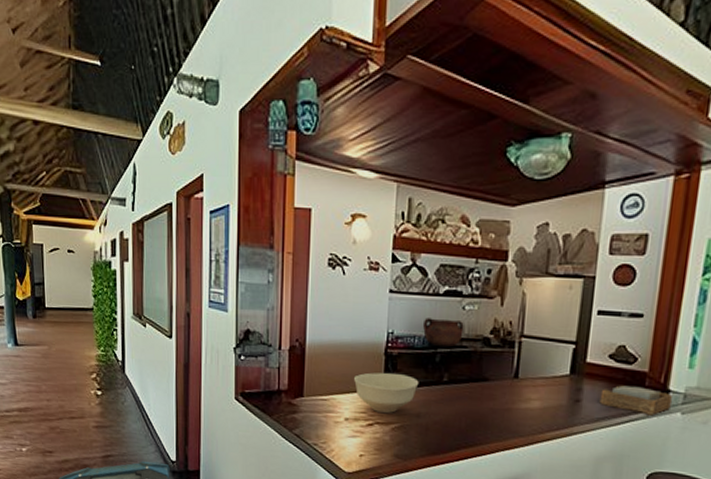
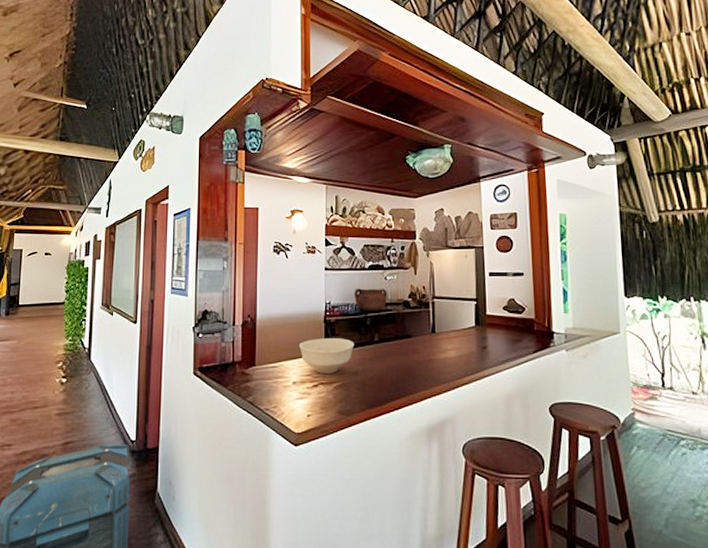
napkin holder: present [599,385,672,416] -> none [501,331,557,355]

